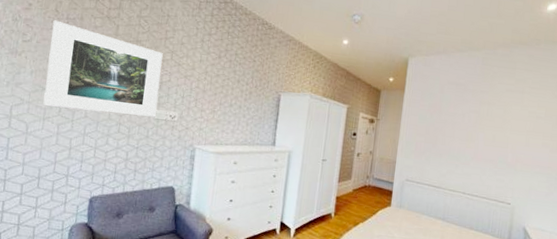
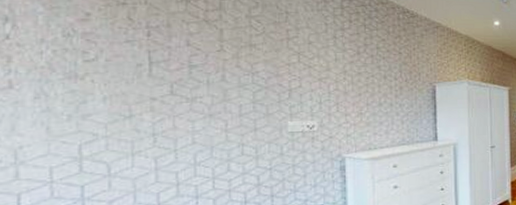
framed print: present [43,20,163,117] -> none [126,30,288,138]

